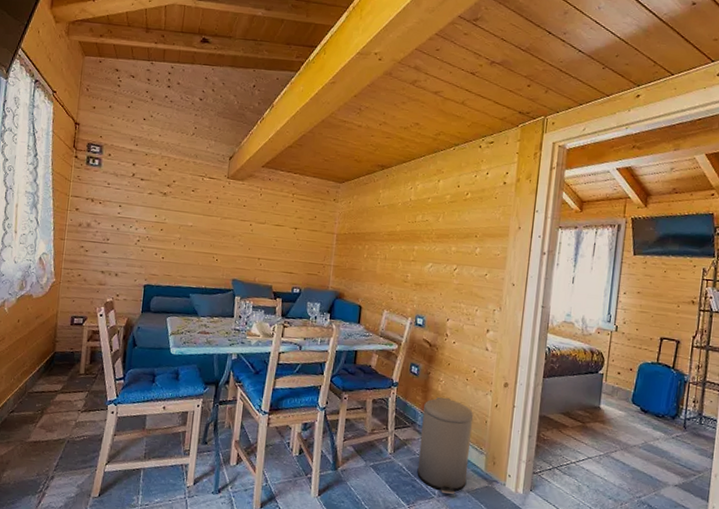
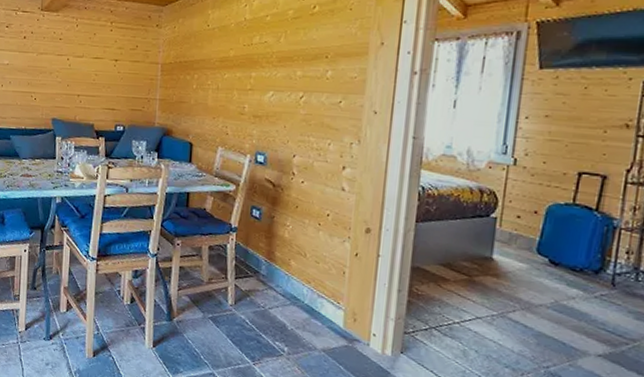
pedal bin: present [417,396,474,495] -> none [262,243,329,354]

